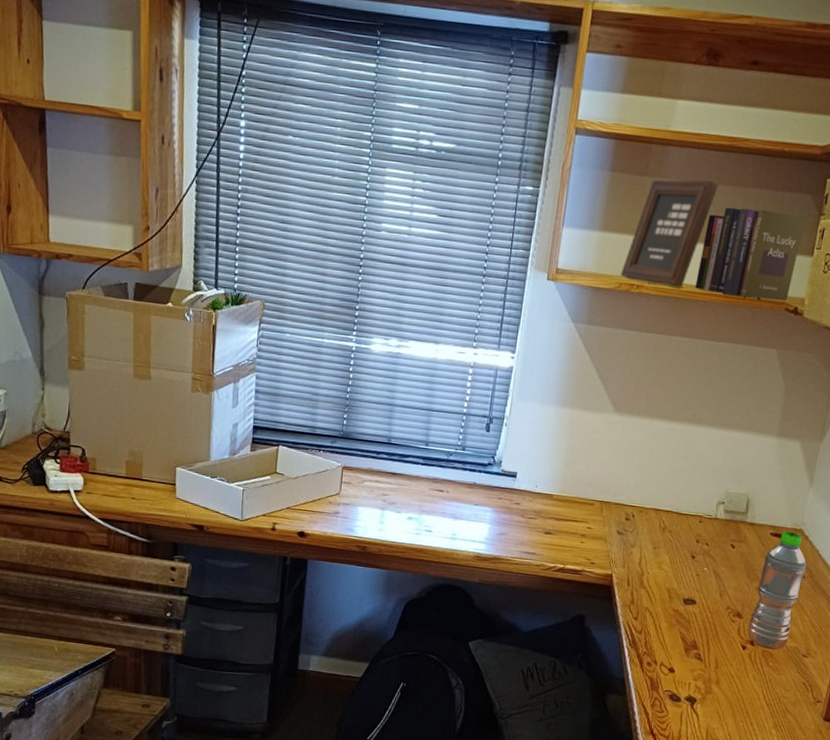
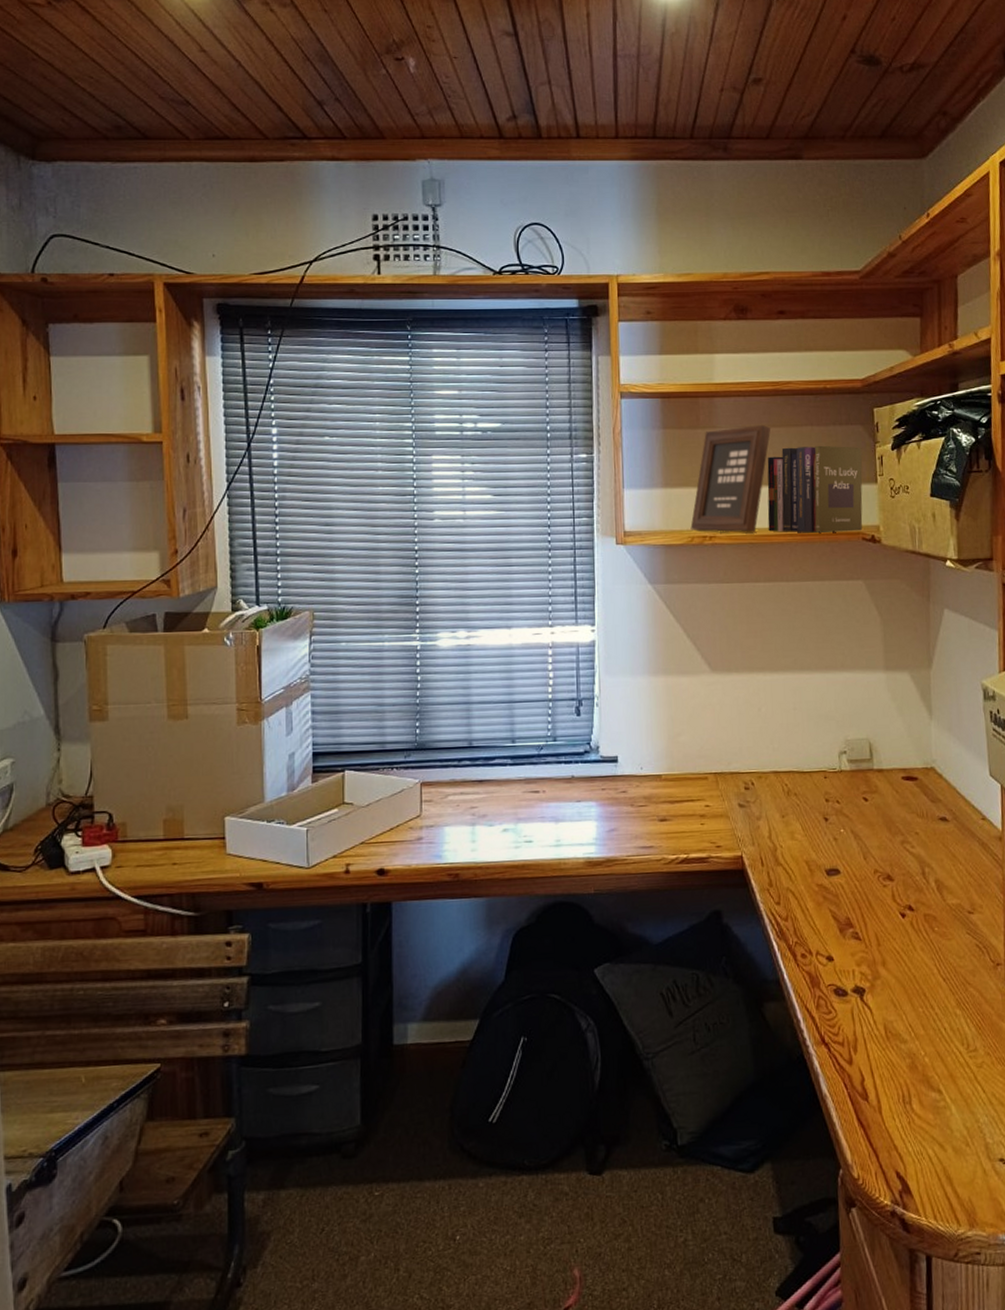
water bottle: present [747,531,807,650] -> none [902,771,949,912]

